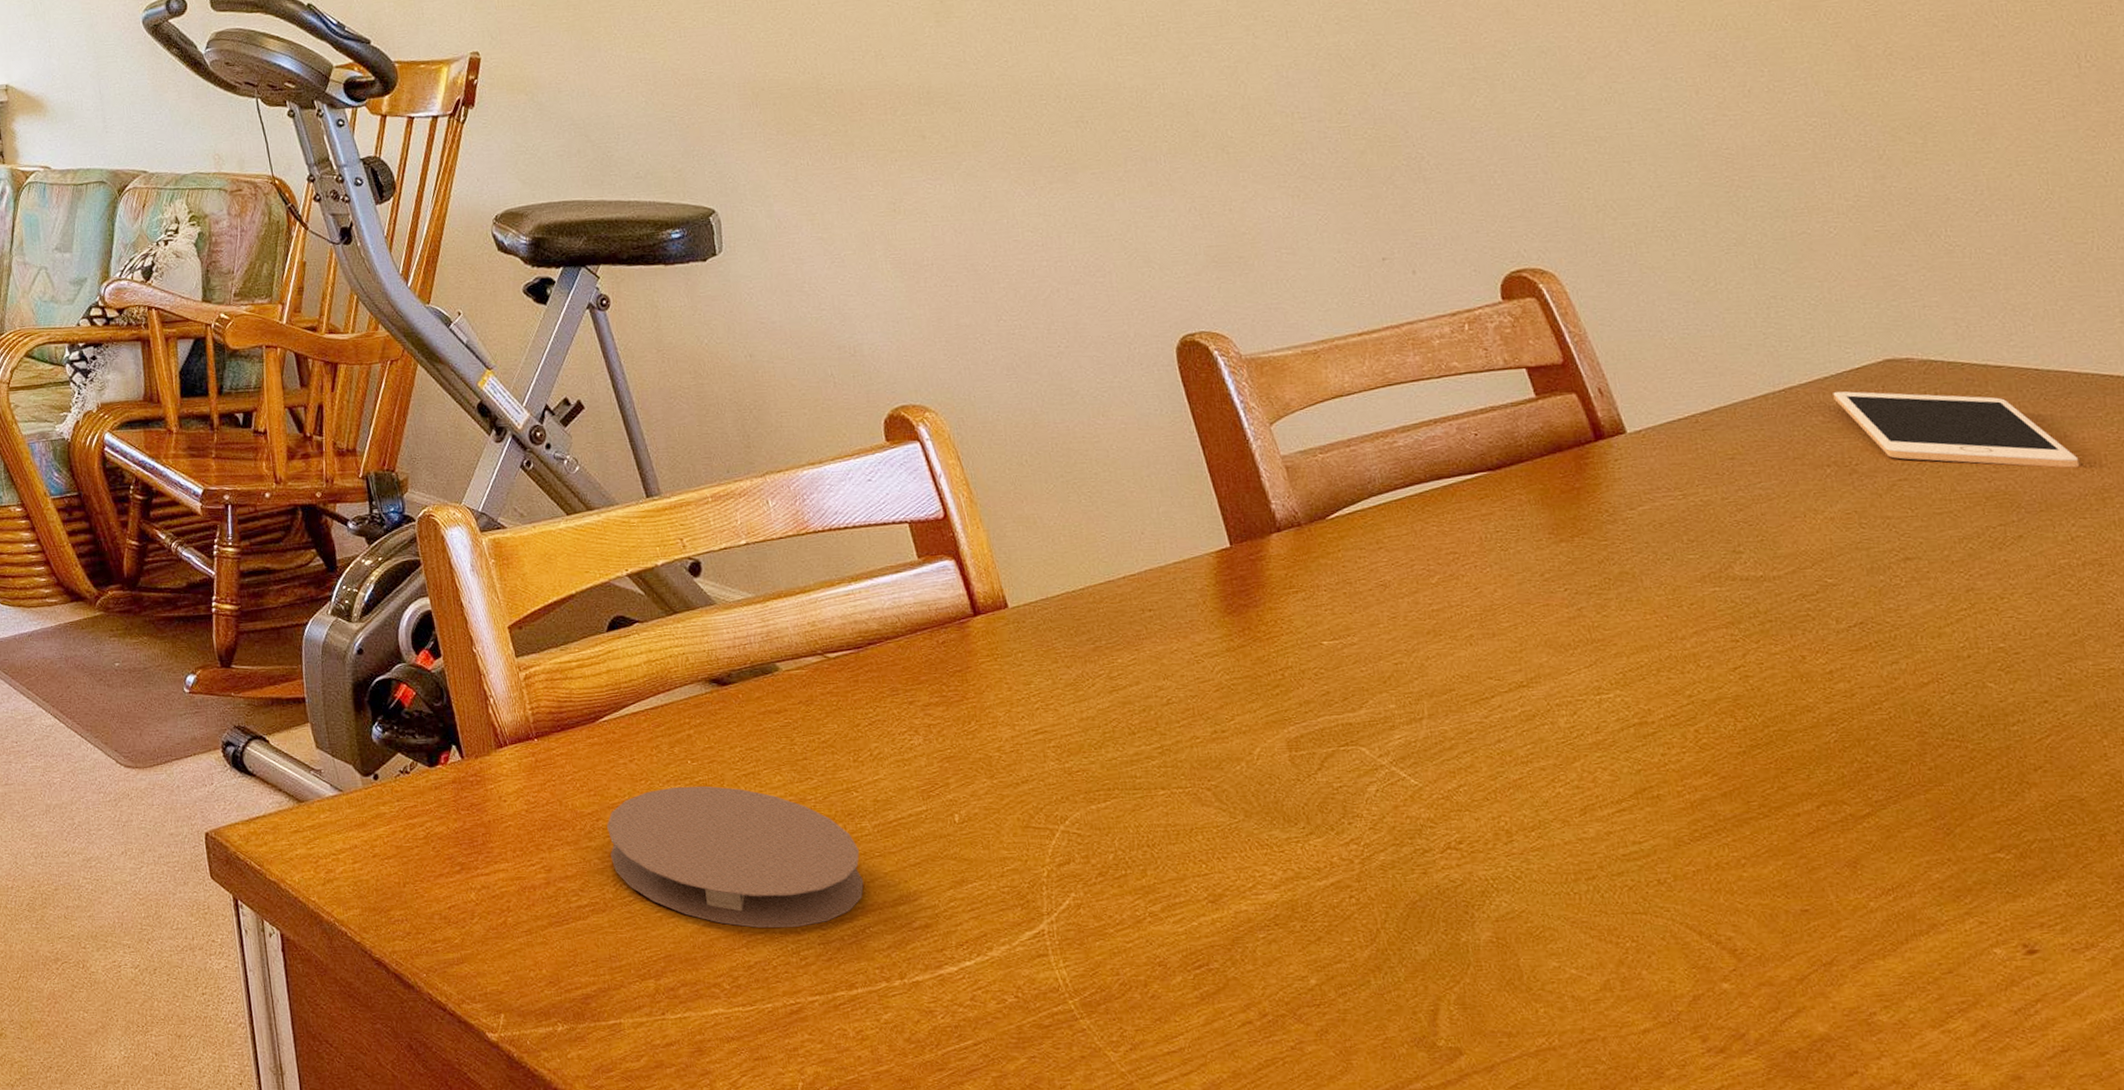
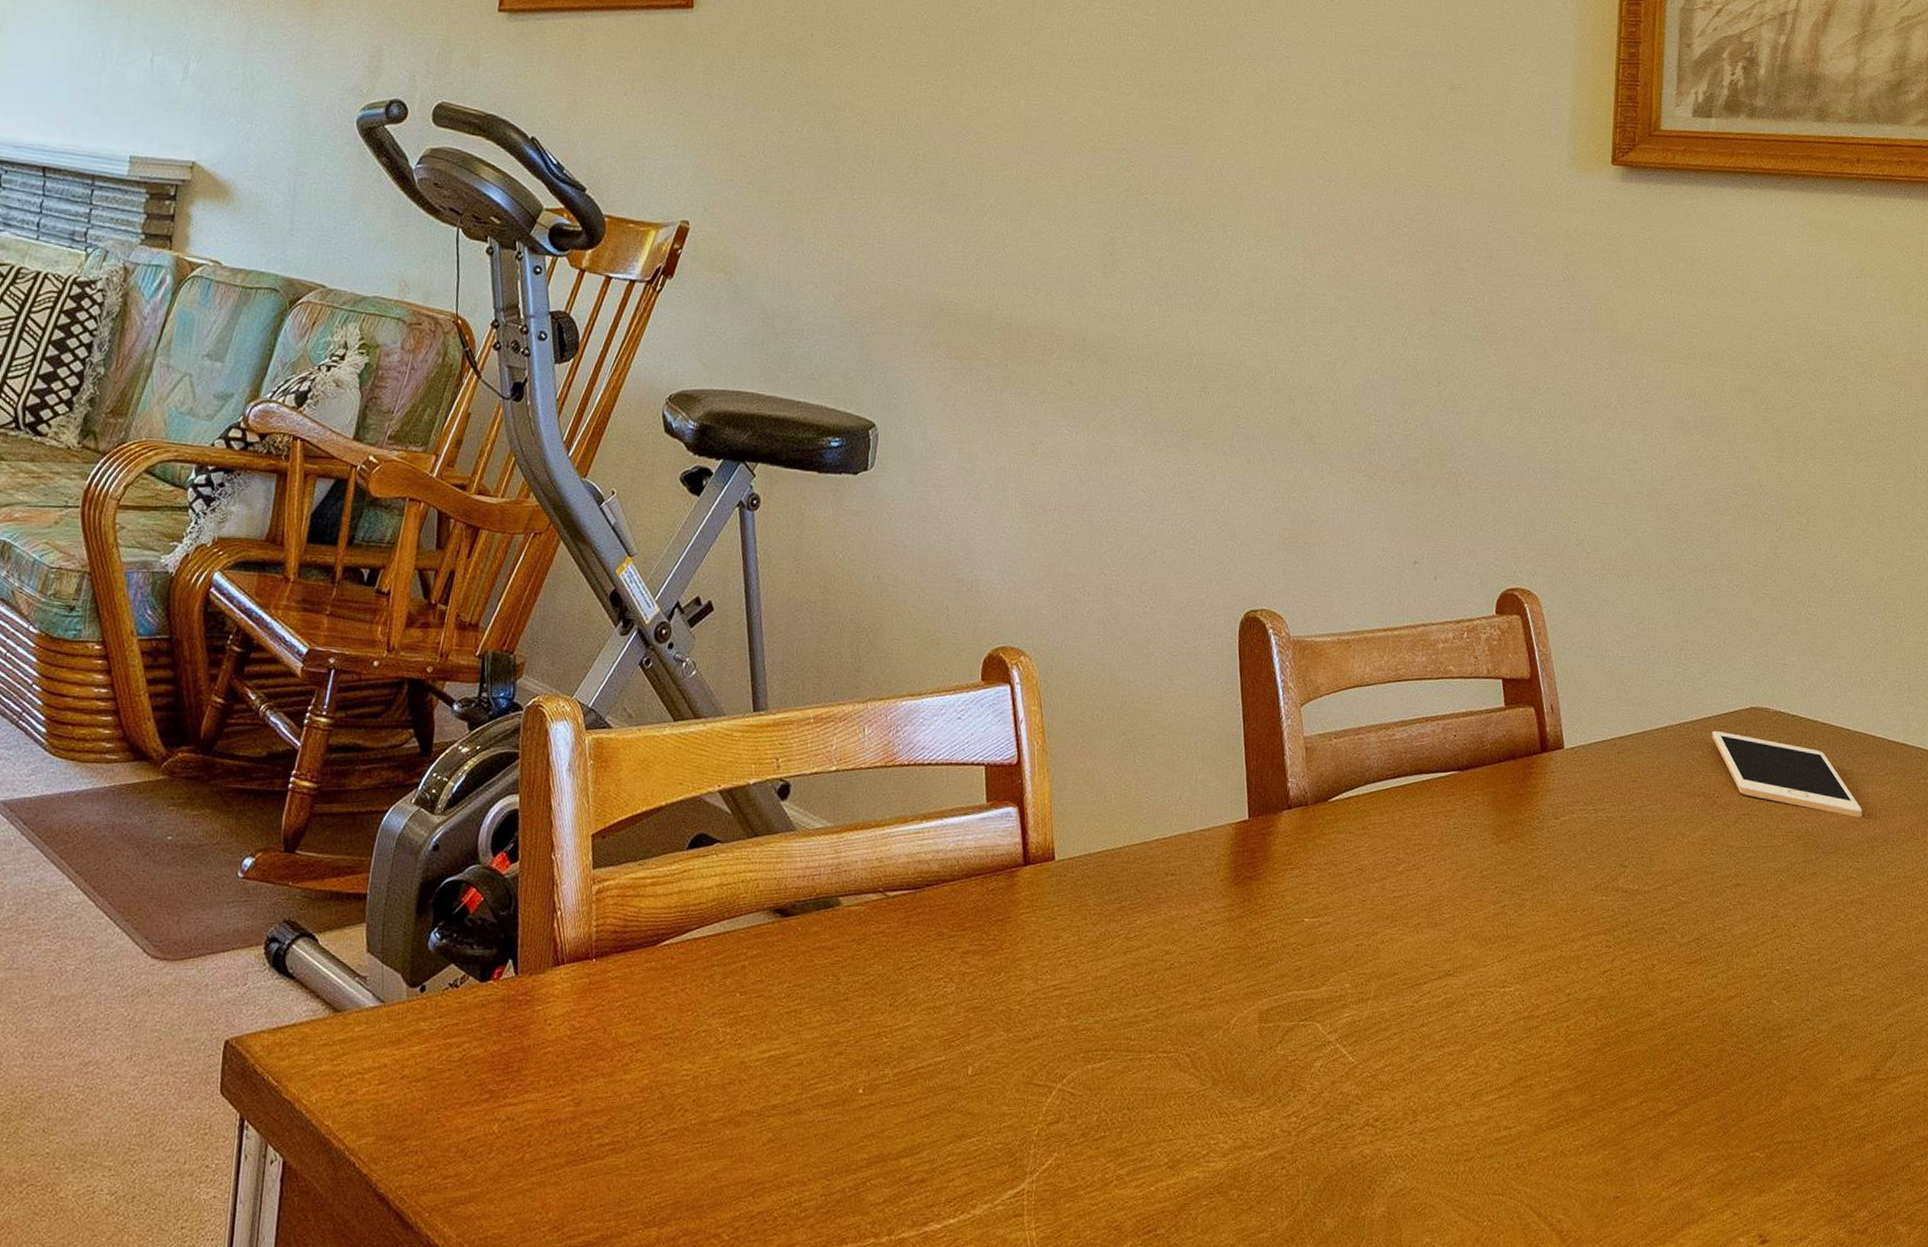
coaster: present [607,785,864,928] -> none [642,1020,876,1176]

